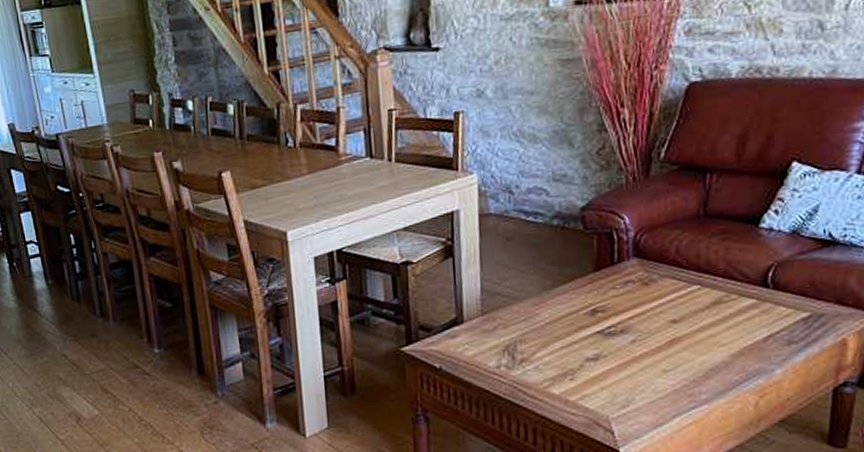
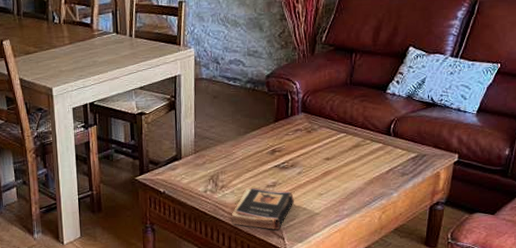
book: none [535,361,627,420] -> present [231,187,294,230]

